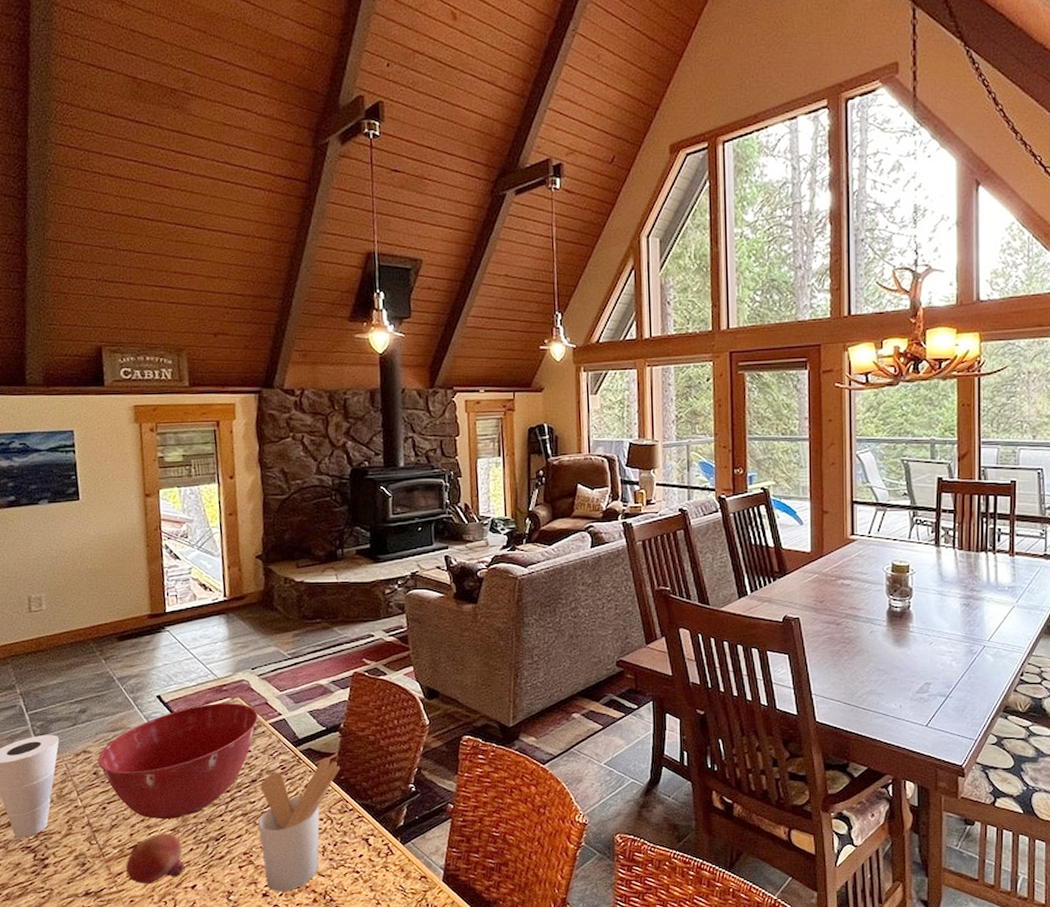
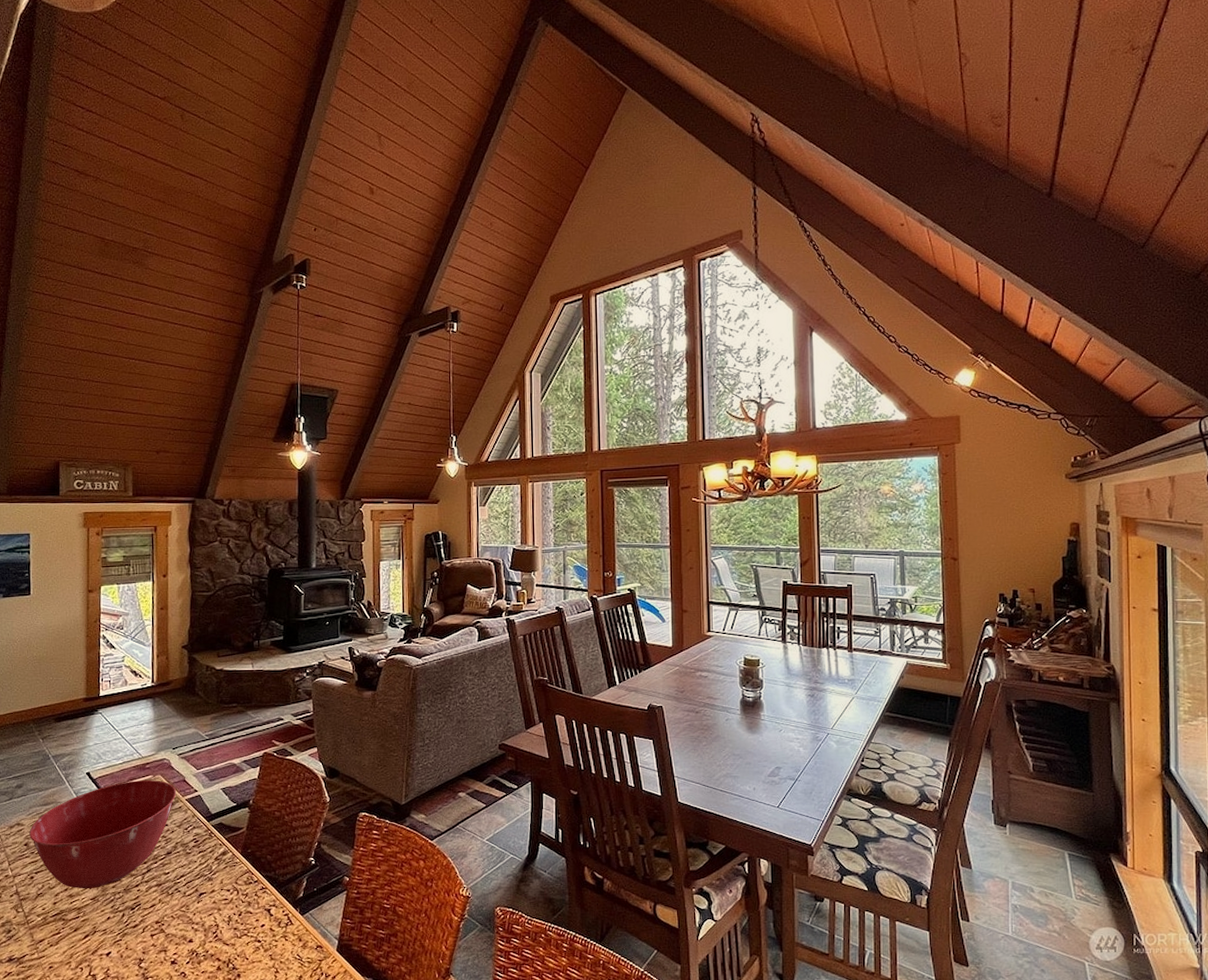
fruit: present [125,833,186,885] -> none [47,902,103,952]
utensil holder: present [258,757,340,893] -> none [170,831,247,961]

